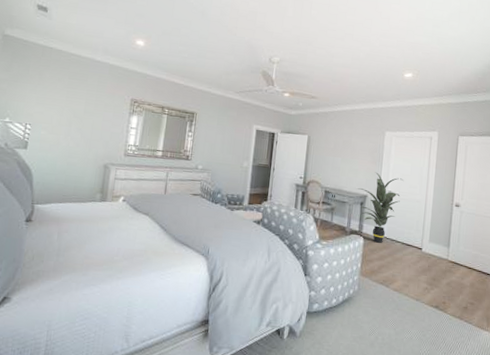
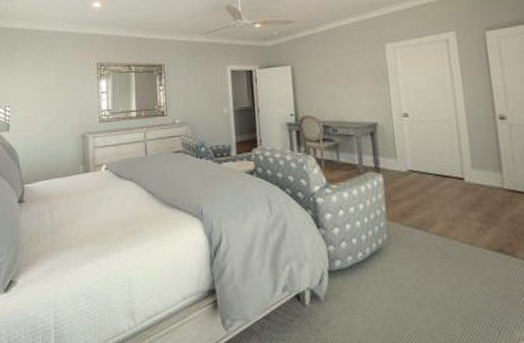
indoor plant: present [357,172,403,243] -> none [363,94,422,178]

